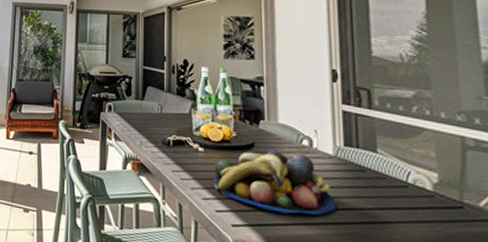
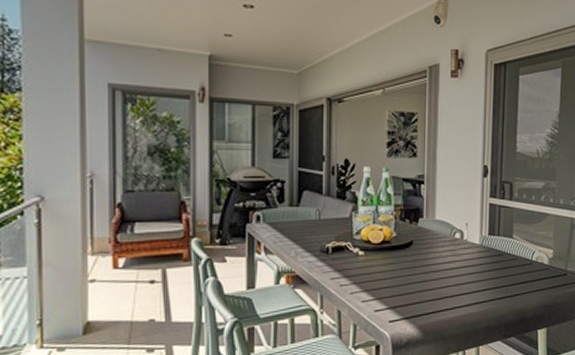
fruit bowl: present [213,150,337,215] -> none [372,246,479,303]

